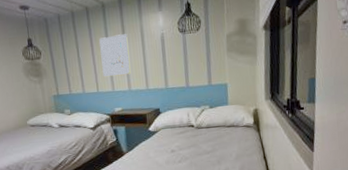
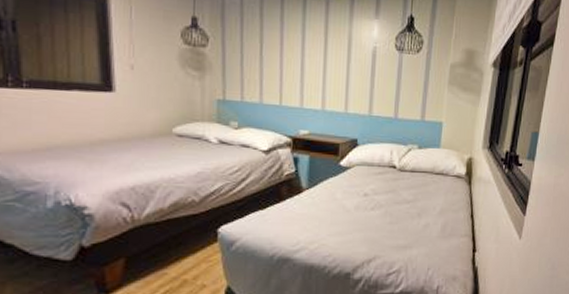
wall art: present [99,34,131,77] -> none [291,36,330,91]

